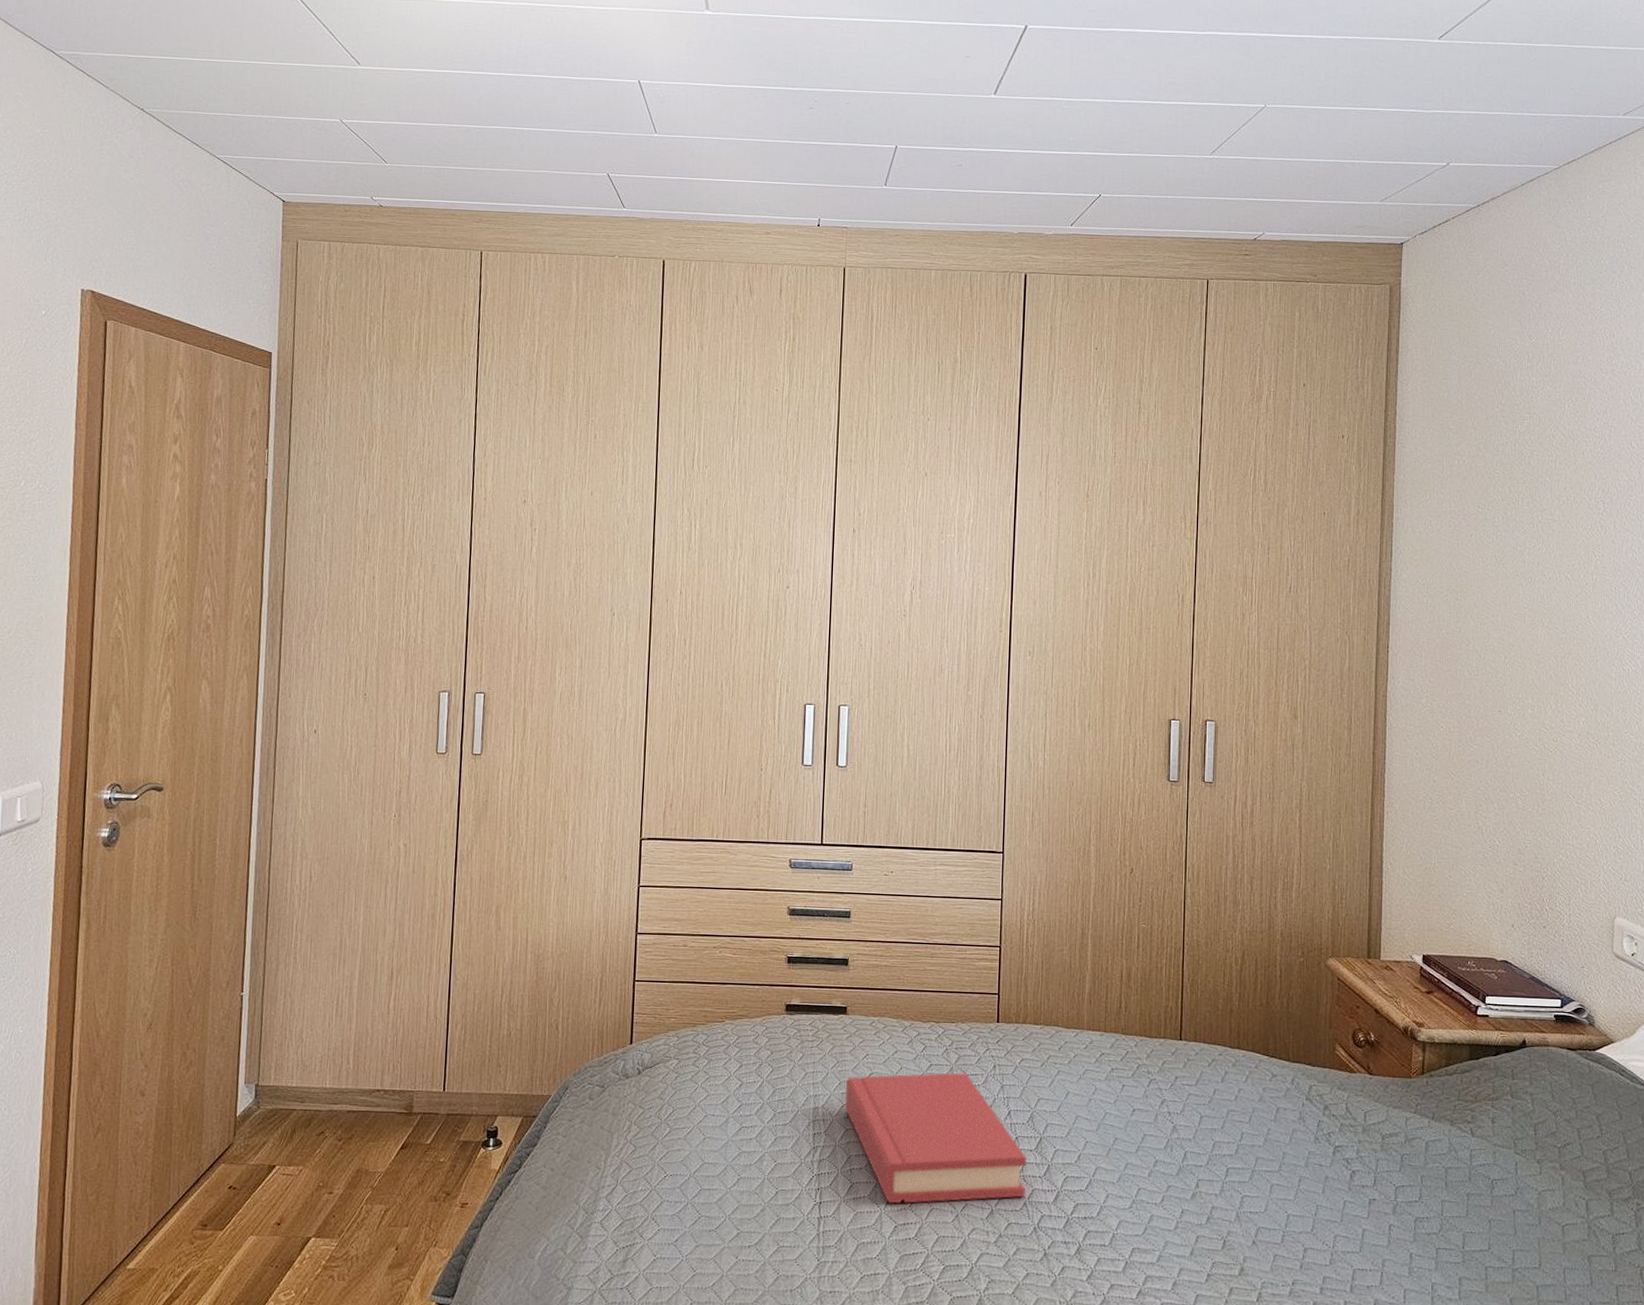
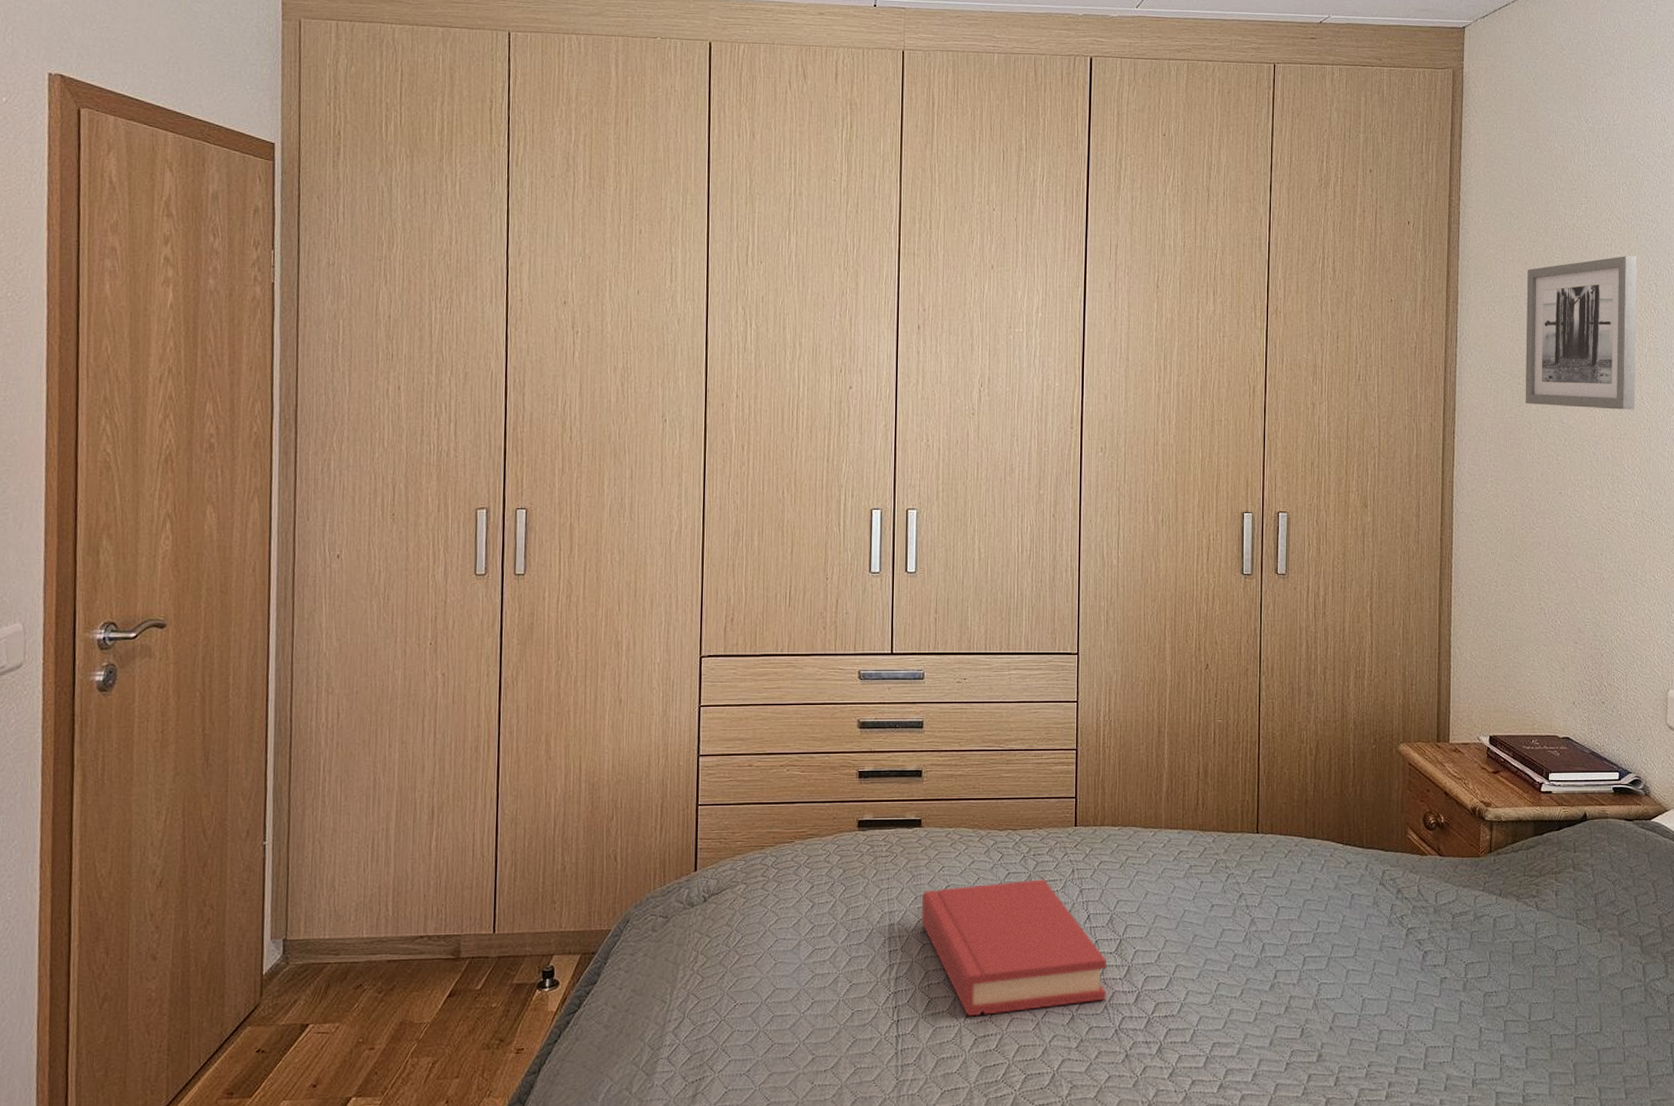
wall art: none [1463,472,1584,629] -> present [1525,256,1638,410]

